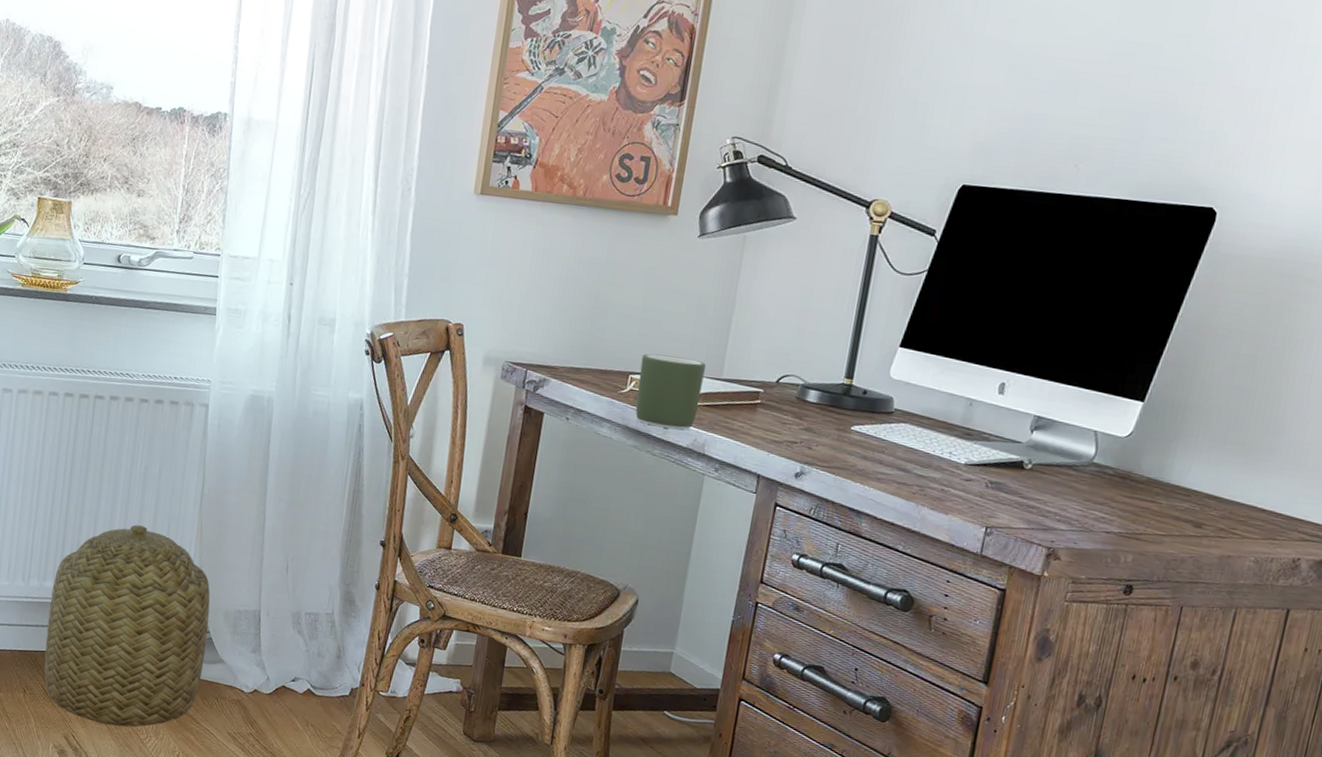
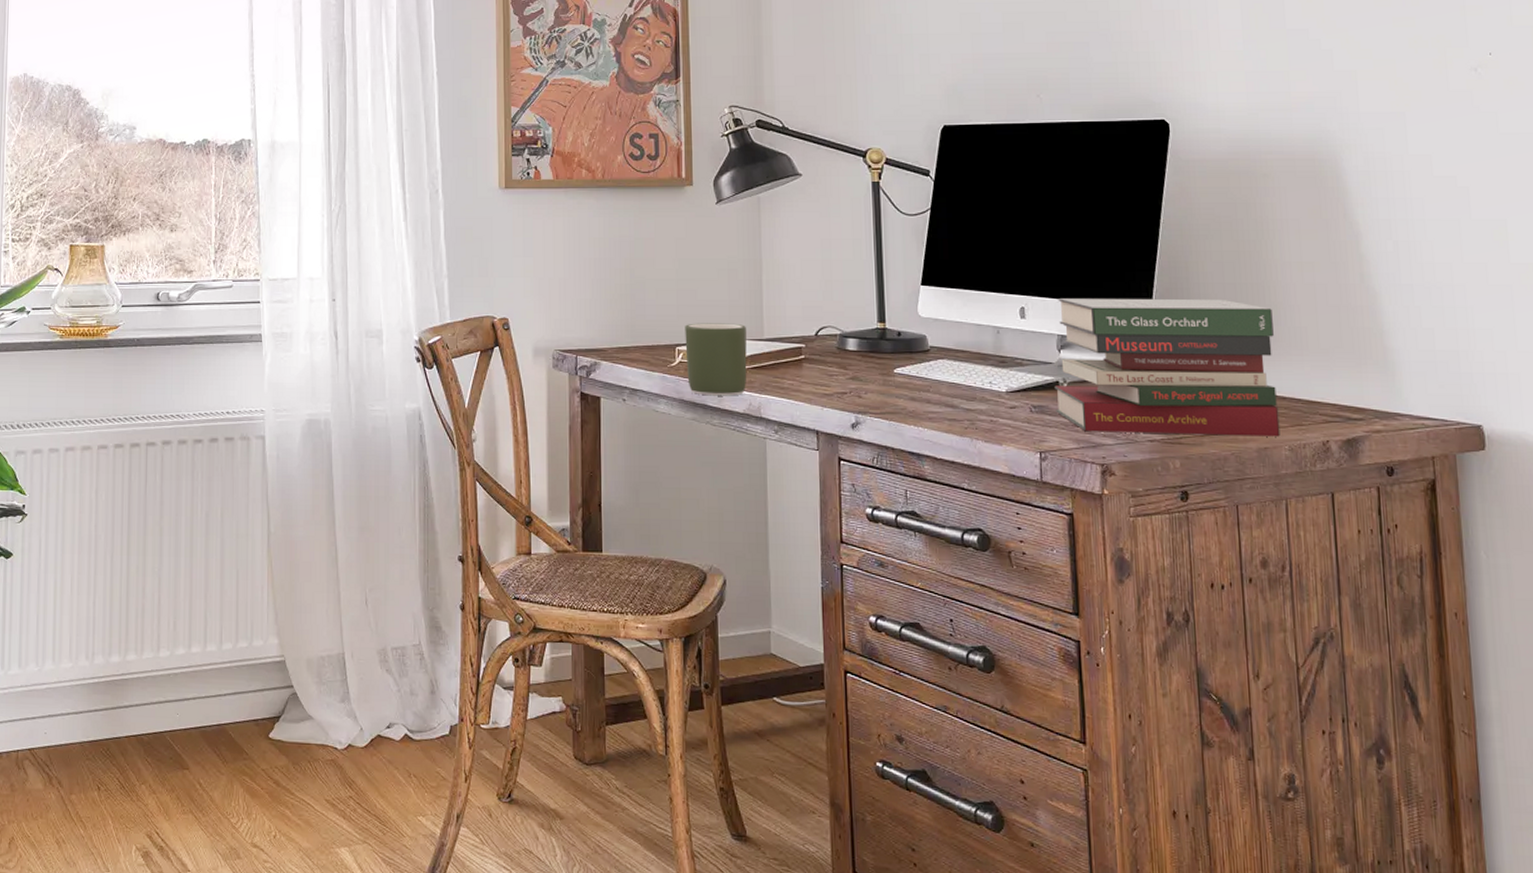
basket: present [44,525,210,727] -> none [117,578,291,813]
books: none [1013,379,1277,547] -> present [1054,298,1280,437]

